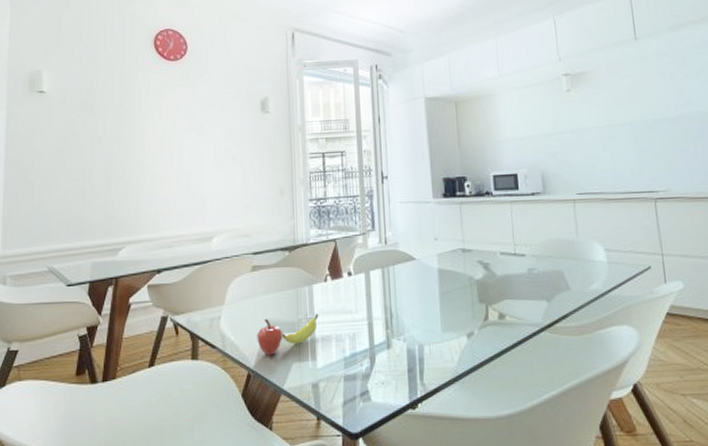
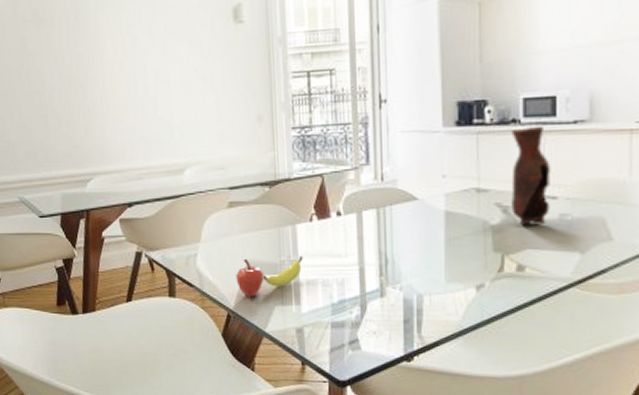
vase: none [486,197,521,280] -> present [511,125,550,226]

